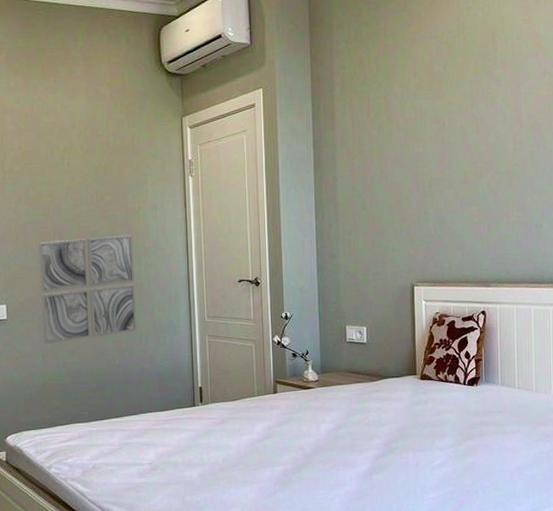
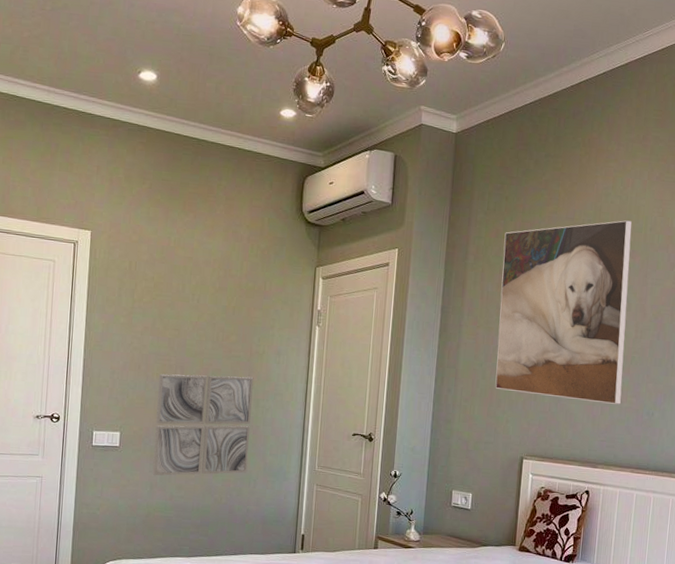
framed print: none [369,32,508,221] -> present [495,220,632,405]

